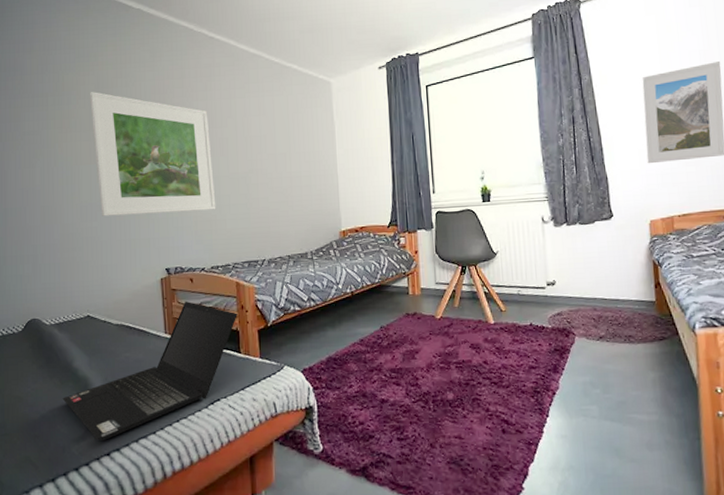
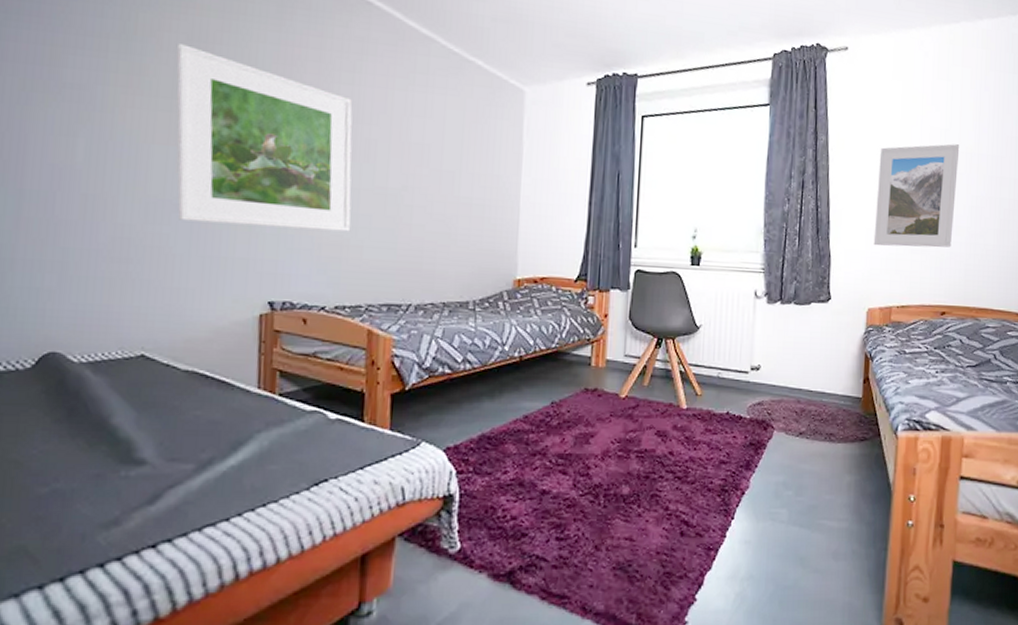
laptop computer: present [62,301,237,441] -> none [88,349,365,527]

